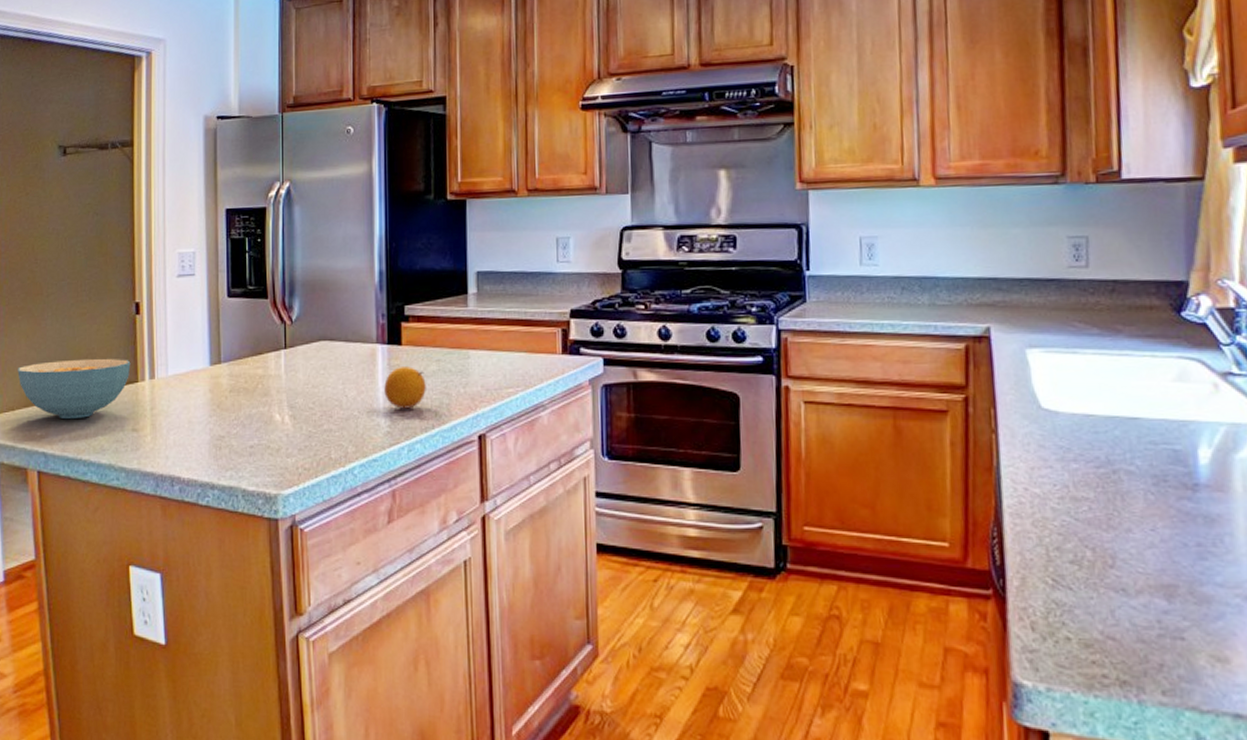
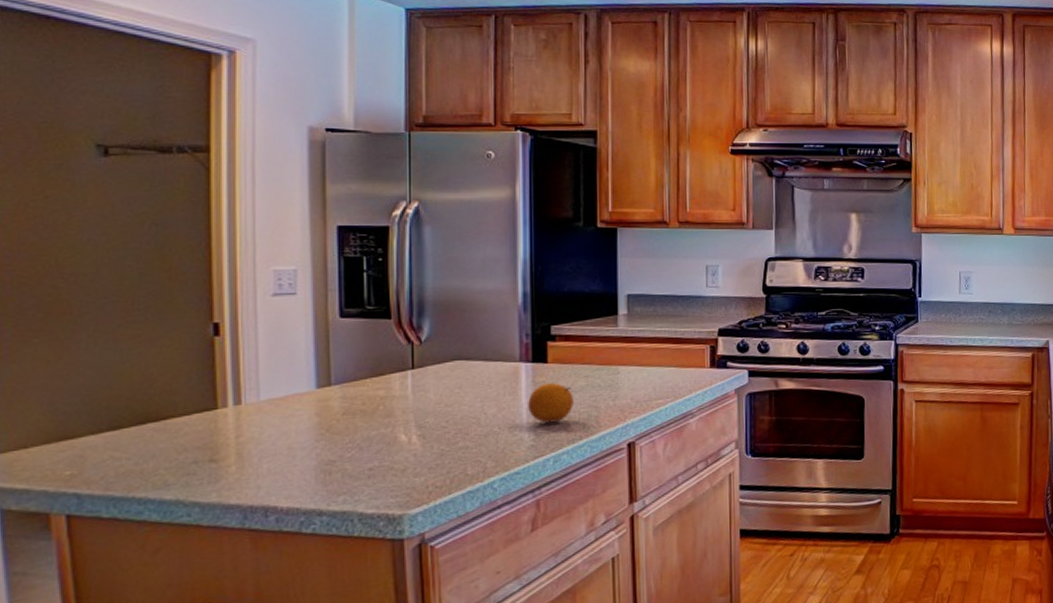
cereal bowl: present [17,358,131,418] -> none [33,384,207,454]

